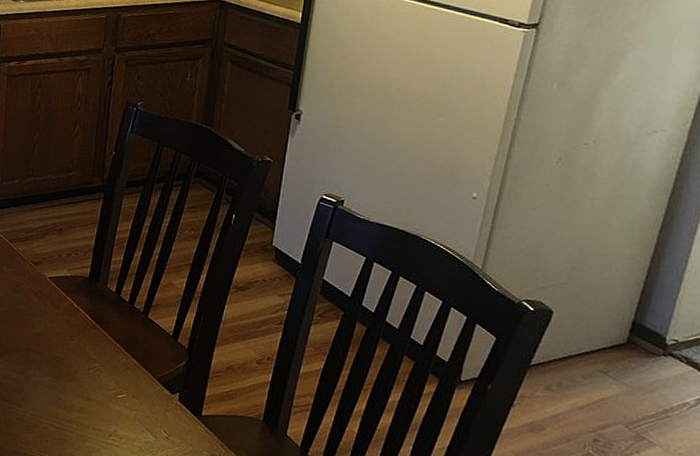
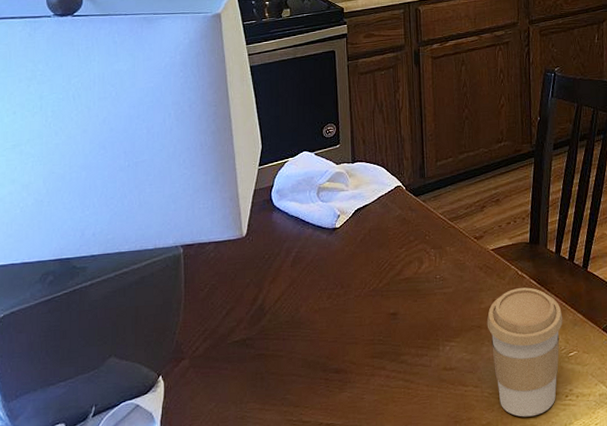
coffee cup: none [36,320,116,447] -> present [486,287,563,417]

